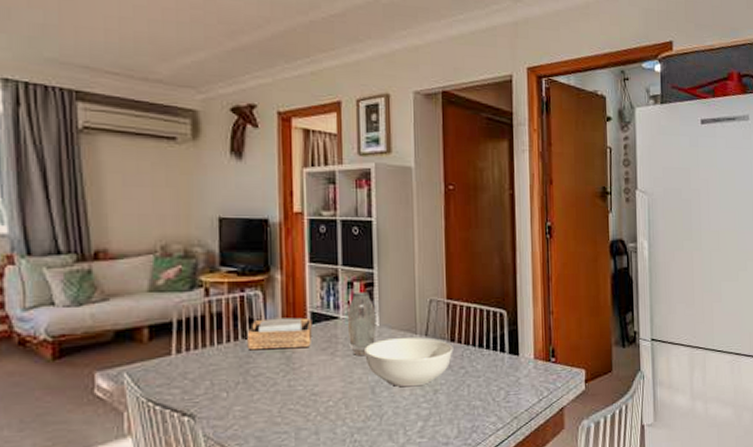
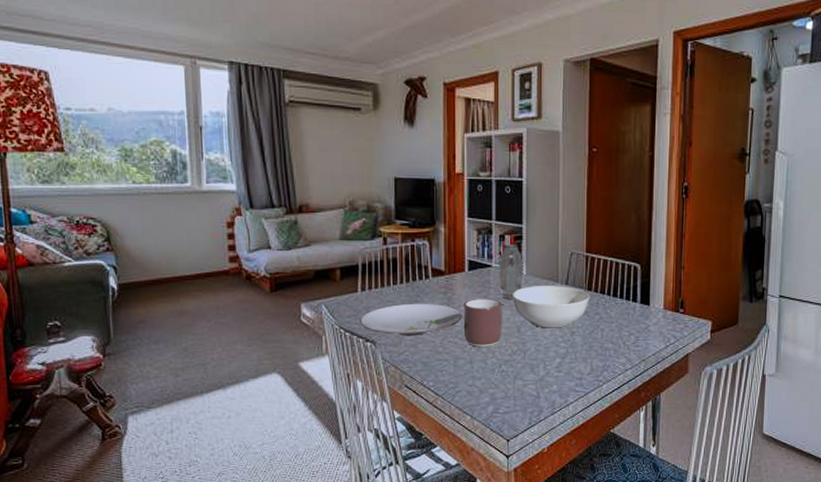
plate: none [174,364,304,406] -> present [360,303,462,336]
napkin holder: present [247,317,313,351] -> none [416,265,470,291]
mug: none [305,356,354,414] -> present [463,299,502,347]

